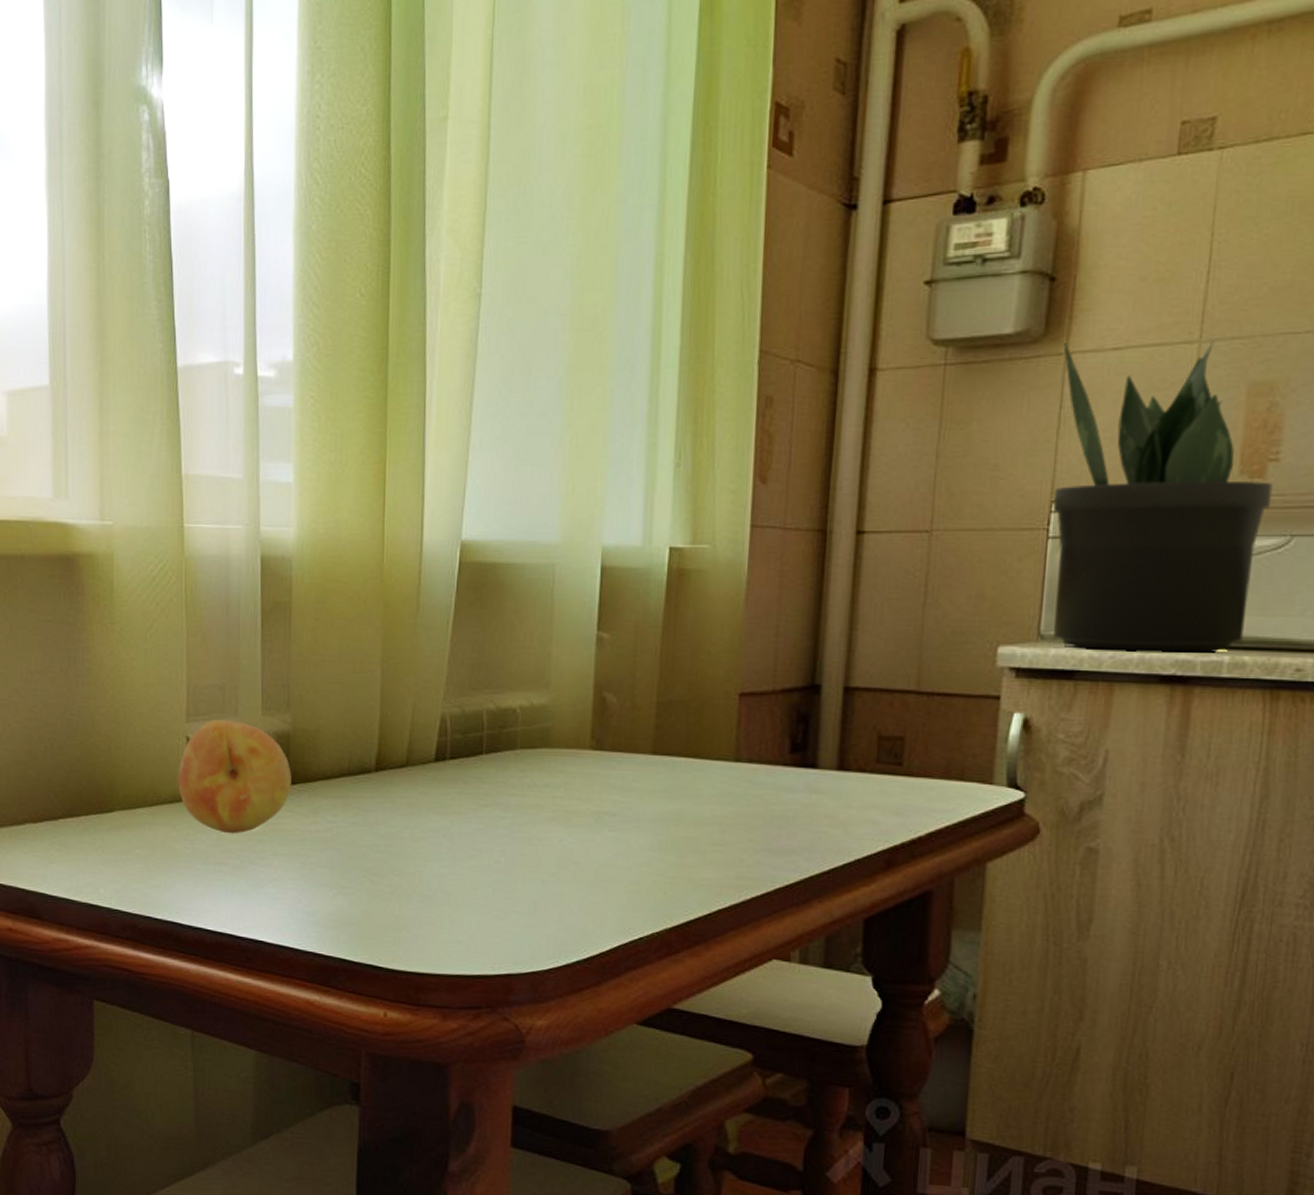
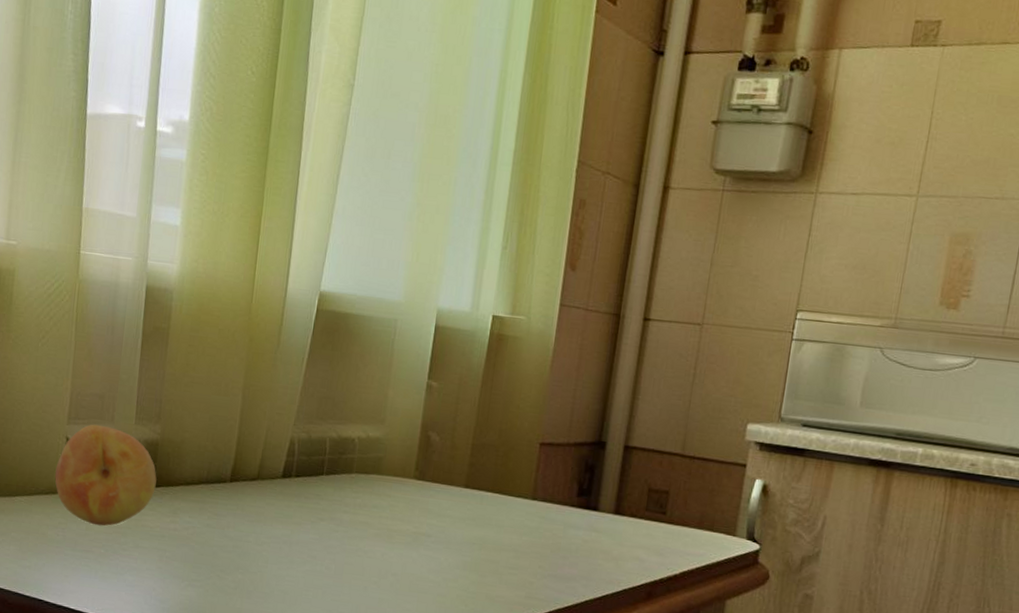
planter: present [1052,341,1273,654] -> none [791,184,964,445]

